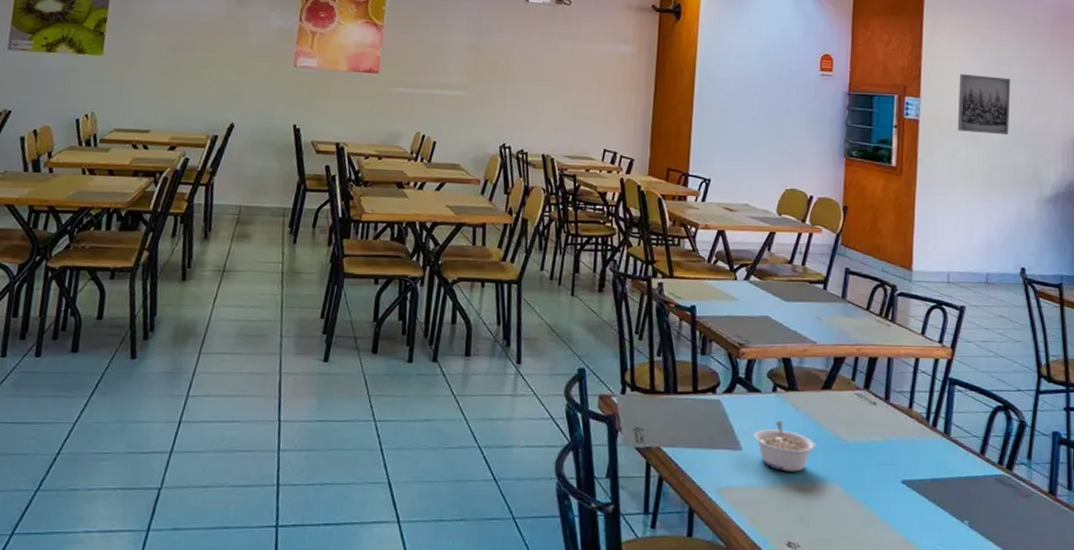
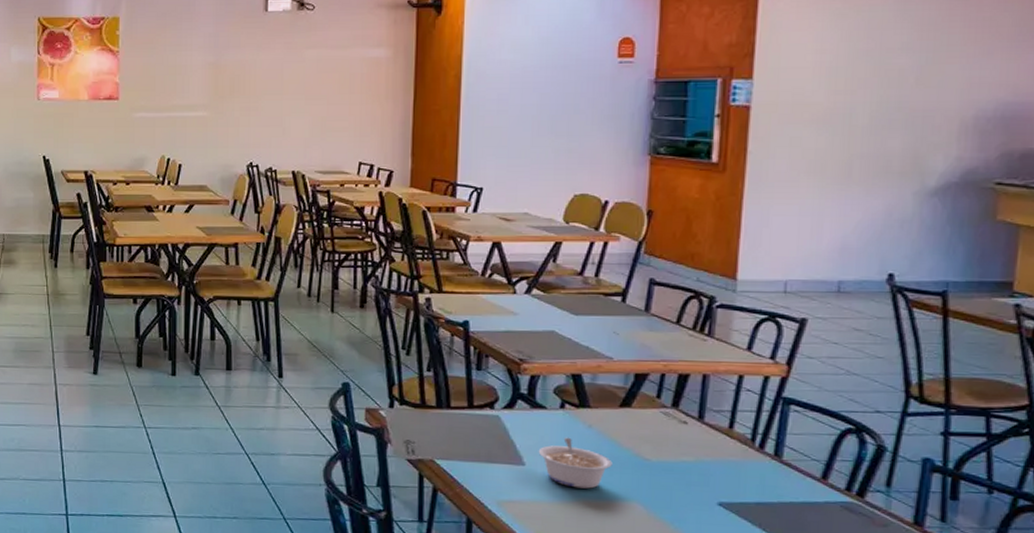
wall art: present [957,74,1010,135] -> none [804,45,884,117]

